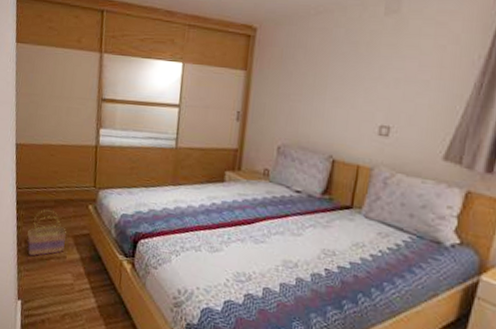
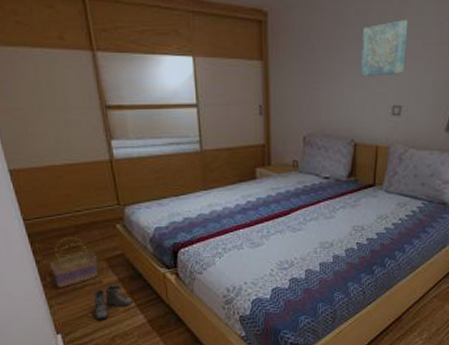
boots: none [51,262,89,295] -> present [92,285,133,320]
wall art: none [345,41,404,95] -> present [360,20,408,77]

